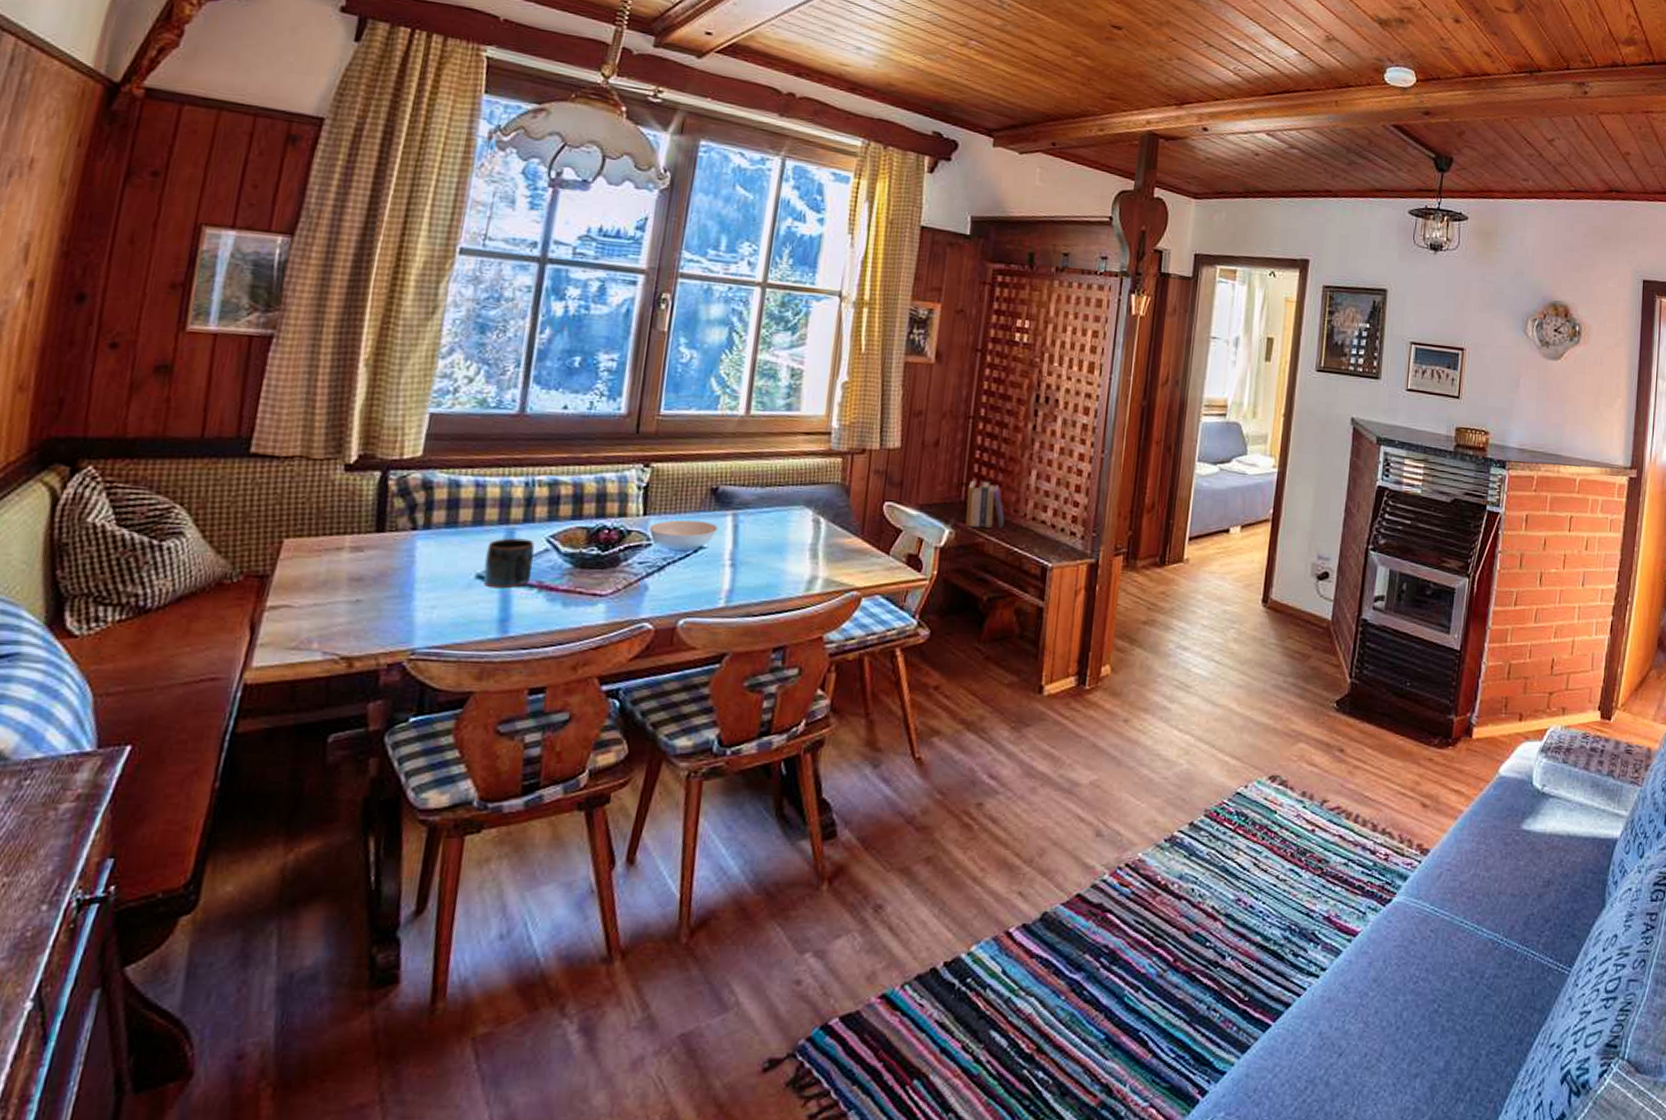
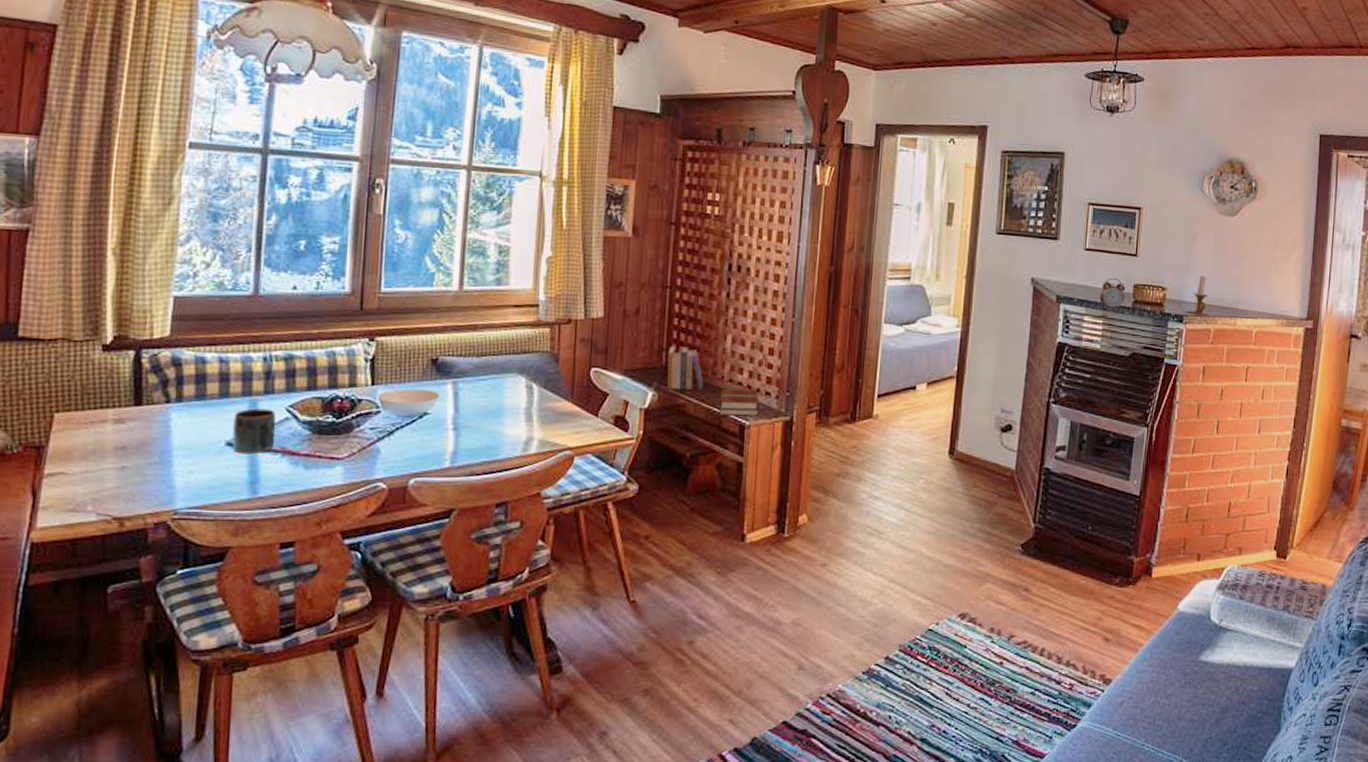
books: none [1020,527,1064,558] -> present [719,388,760,417]
alarm clock: none [1421,421,1448,455] -> present [1099,278,1126,311]
candlestick: none [1508,420,1534,464] -> present [1185,275,1211,317]

